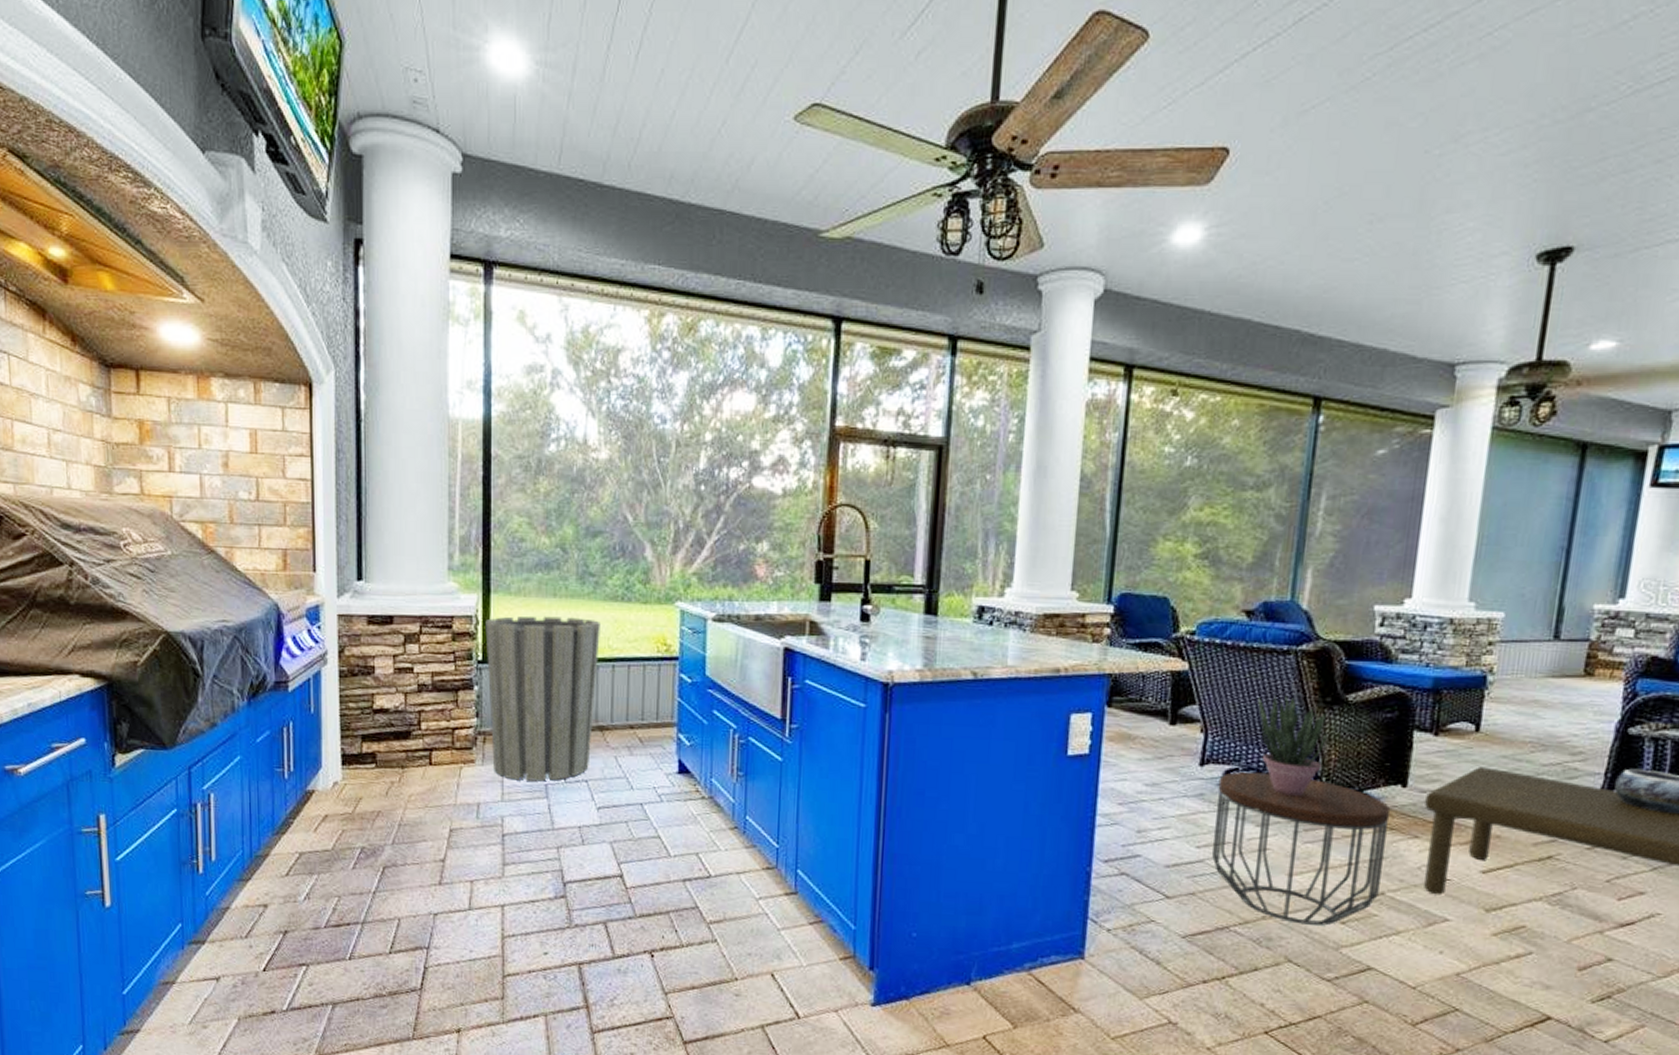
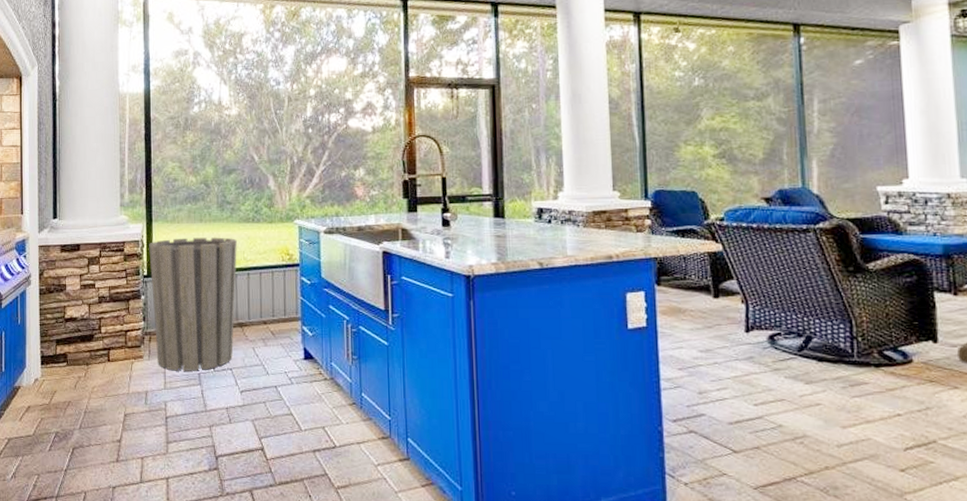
side table: present [1212,771,1391,926] -> none [764,335,931,474]
potted plant: present [1258,695,1327,797] -> none [788,268,856,356]

